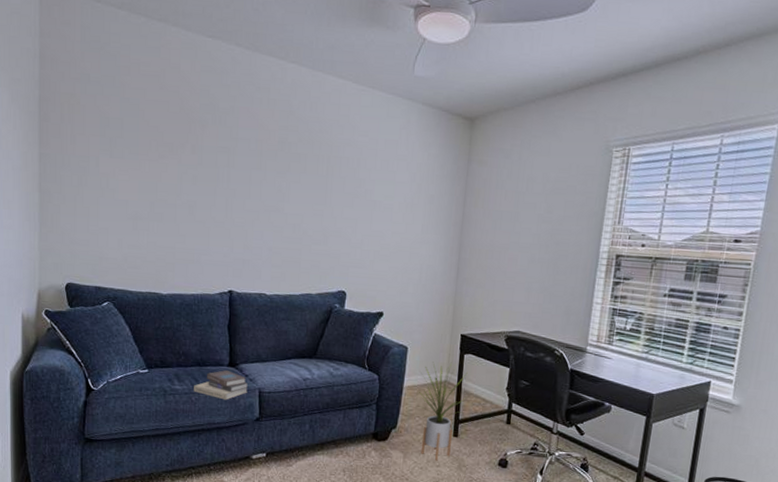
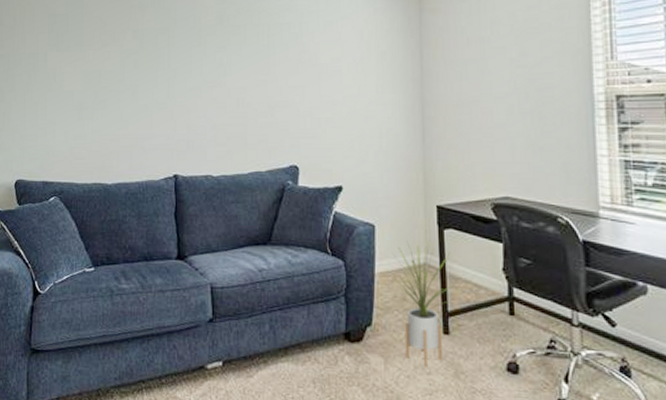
books: present [194,369,248,400] -> none [141,263,198,299]

